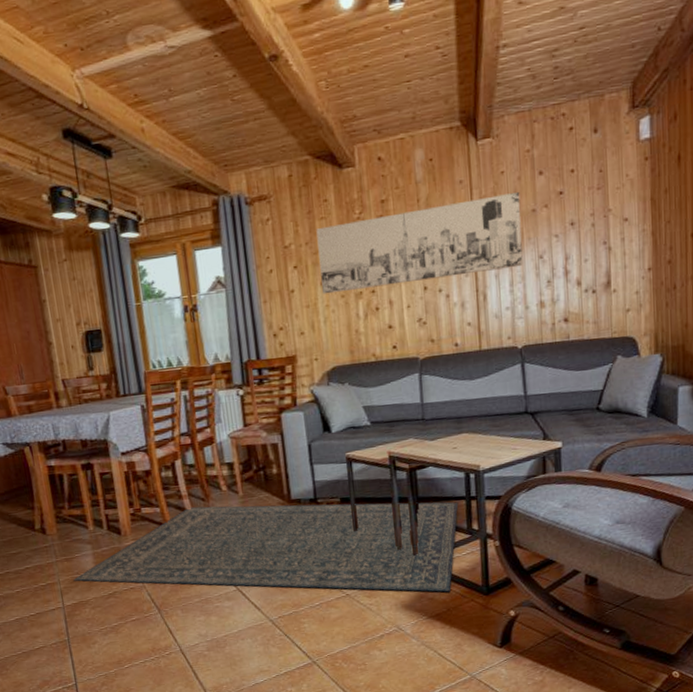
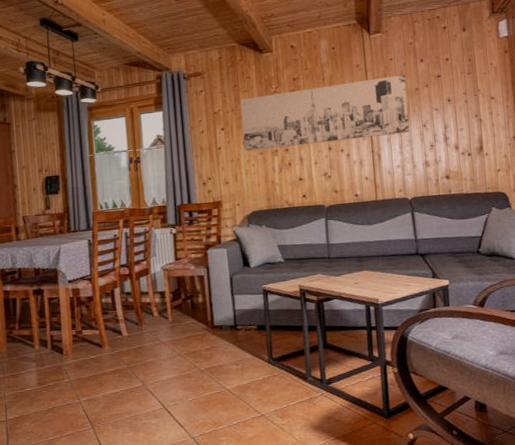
rug: present [73,502,459,593] -> none [17,330,361,415]

